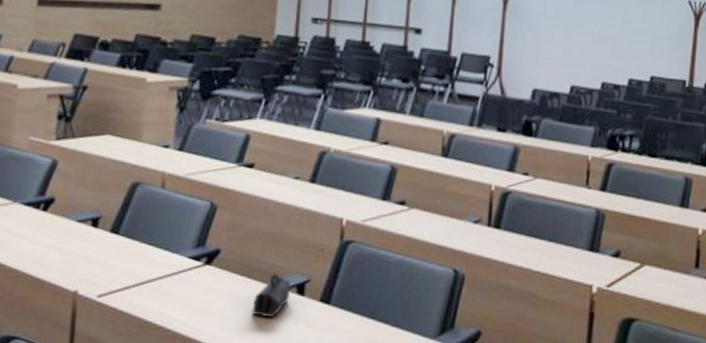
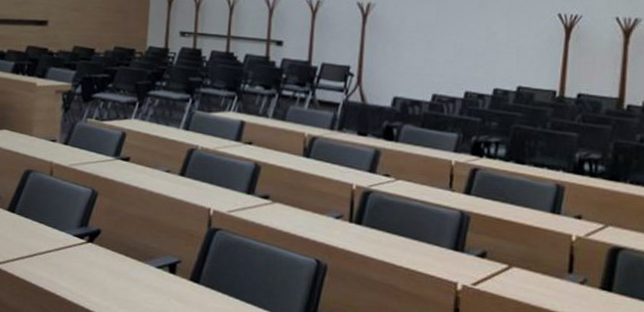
pencil case: present [252,273,291,318] -> none [129,253,164,292]

